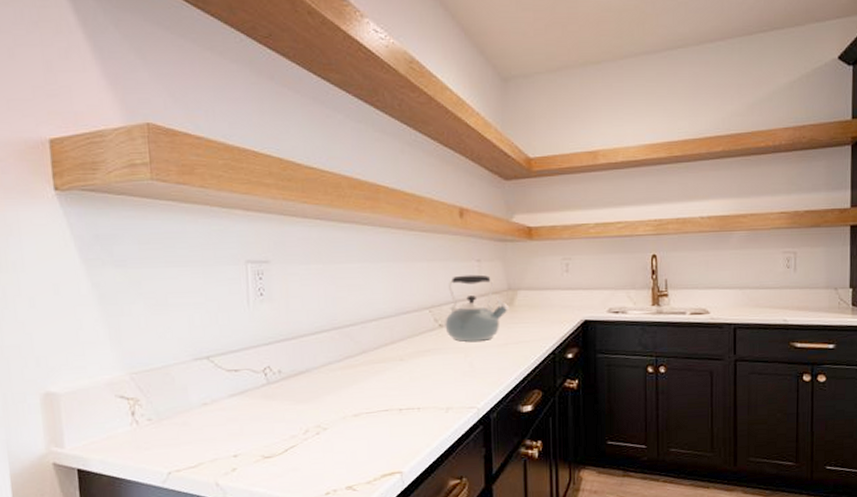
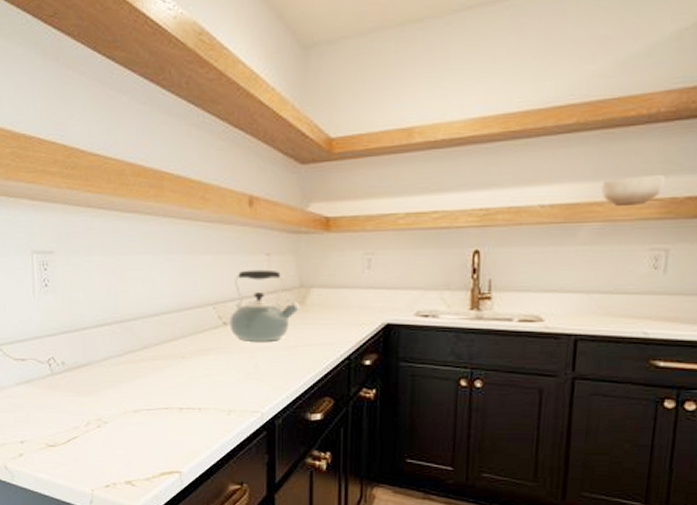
bowl: none [744,193,790,219] -> present [600,175,666,207]

